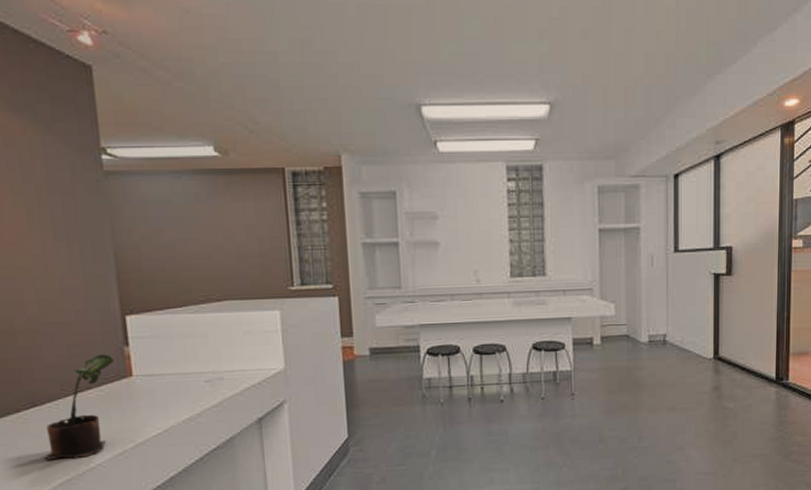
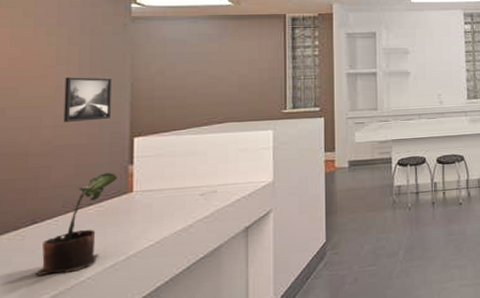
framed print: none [40,244,97,297] -> present [63,77,111,122]

